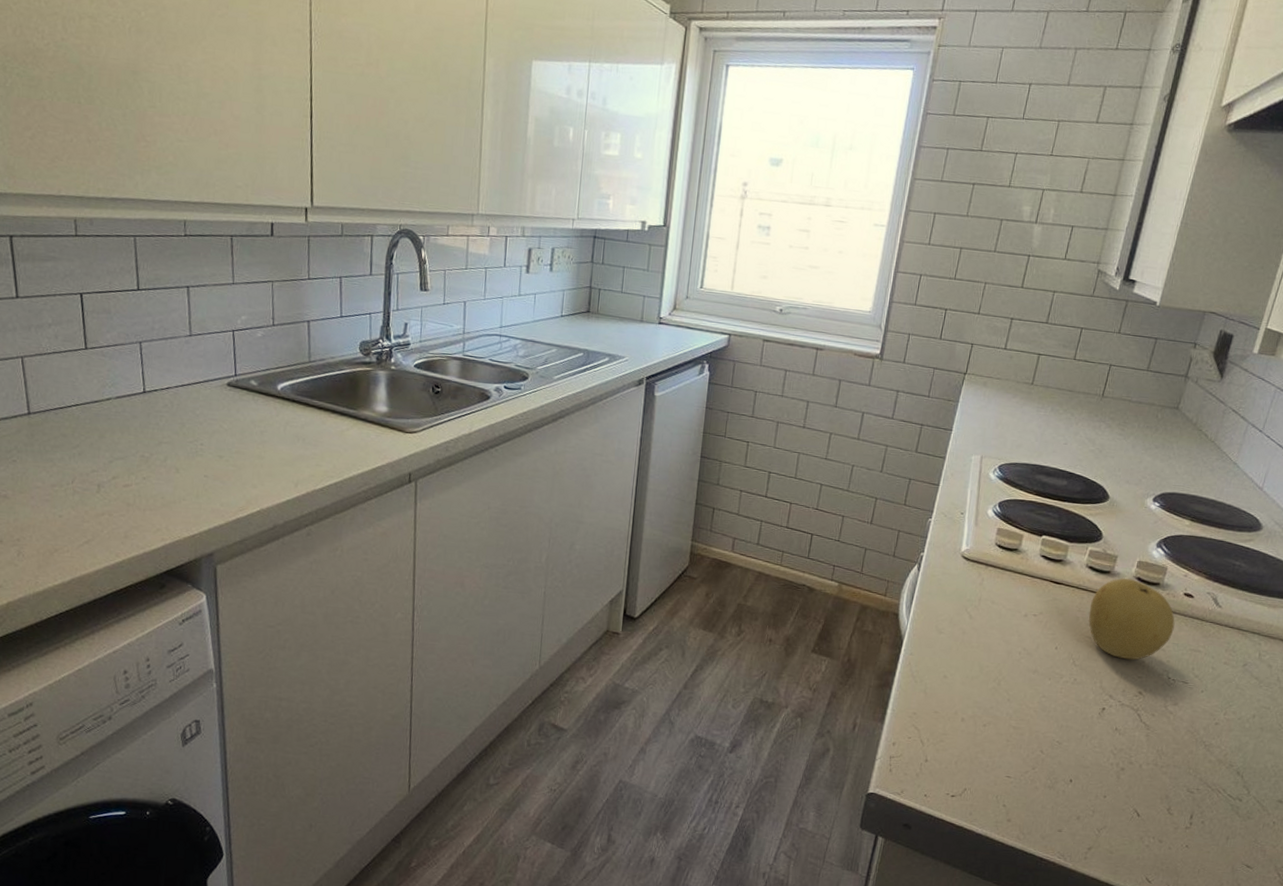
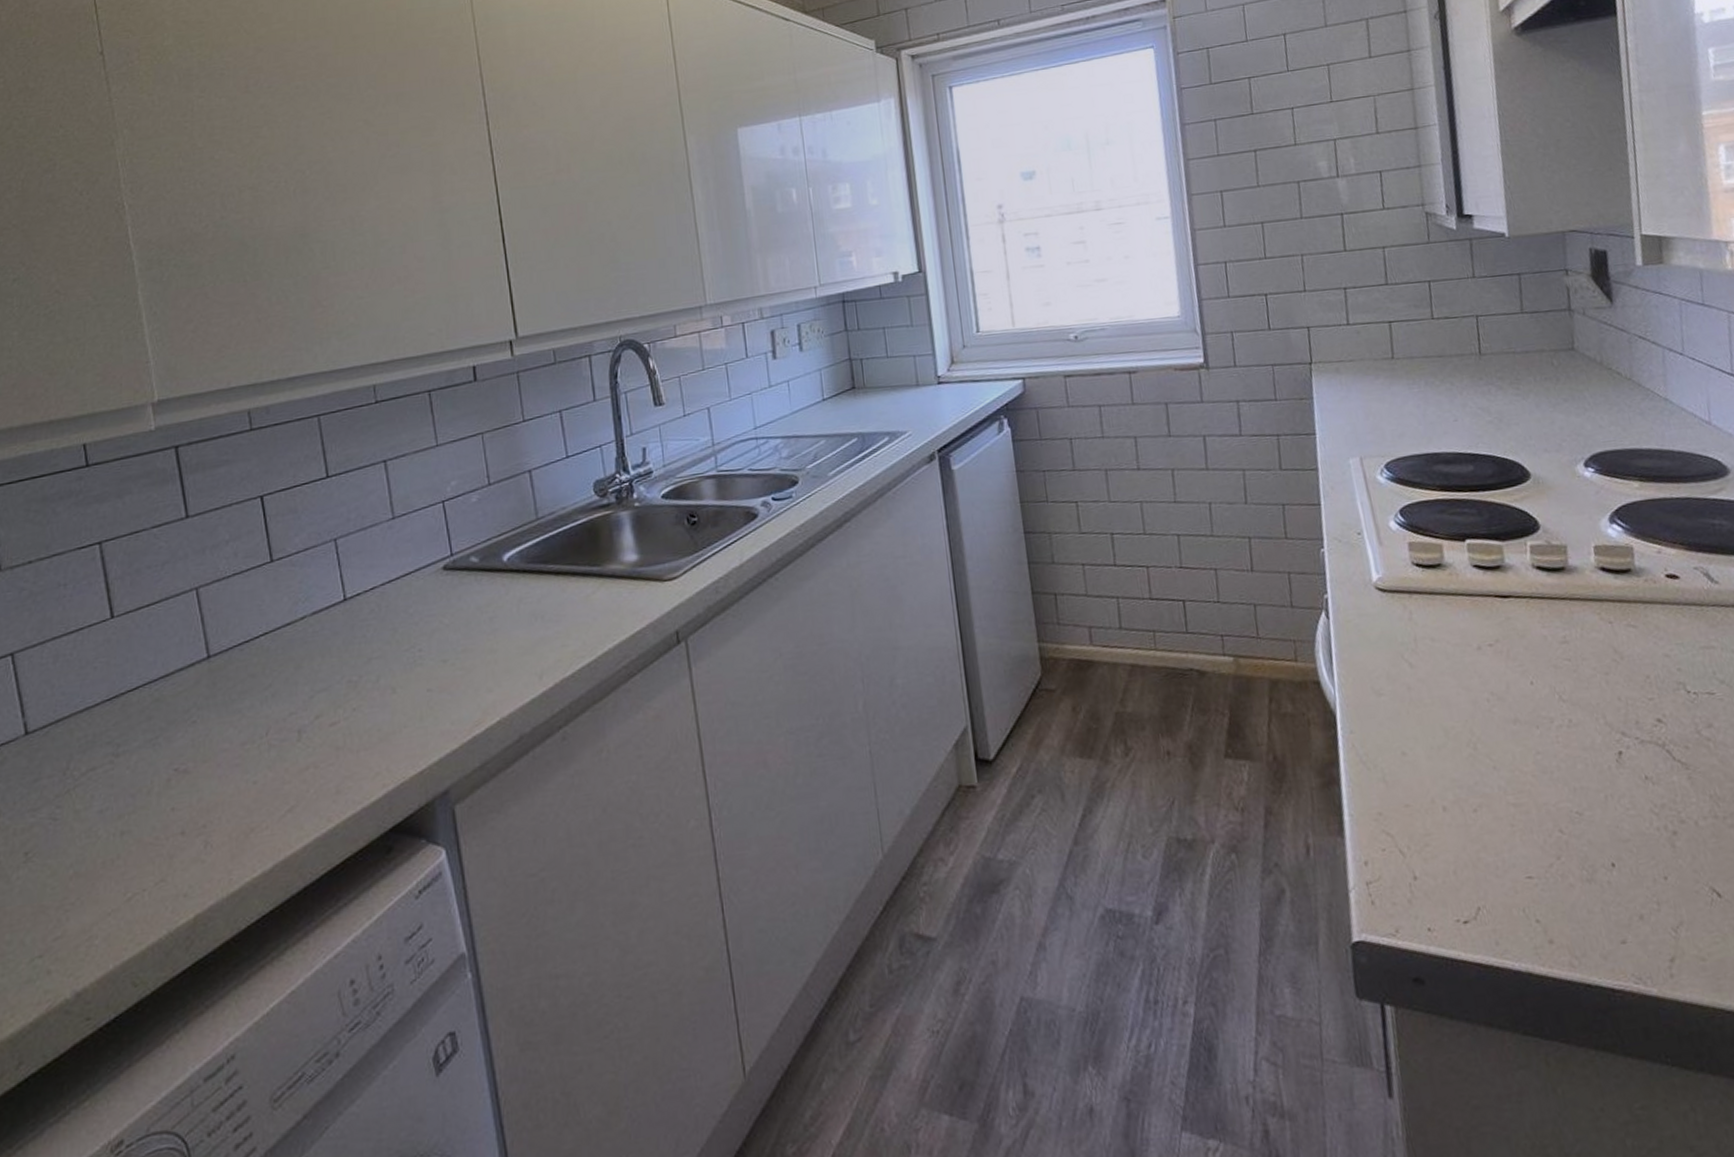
fruit: present [1088,578,1175,660] -> none [1554,571,1671,679]

